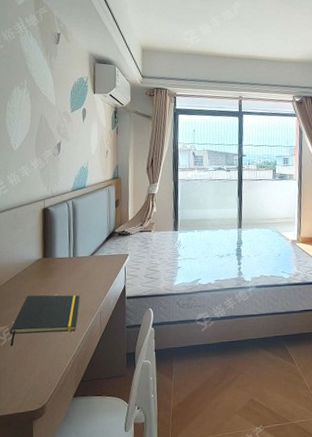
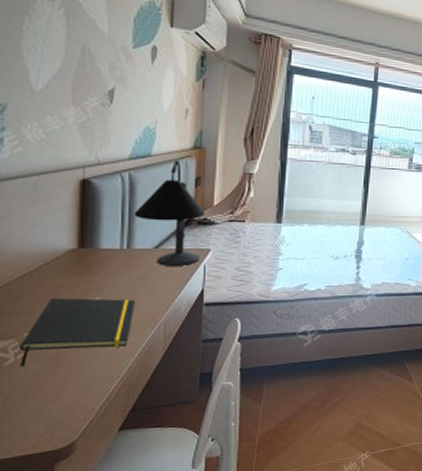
desk lamp: none [76,188,124,269] -> present [134,160,206,266]

